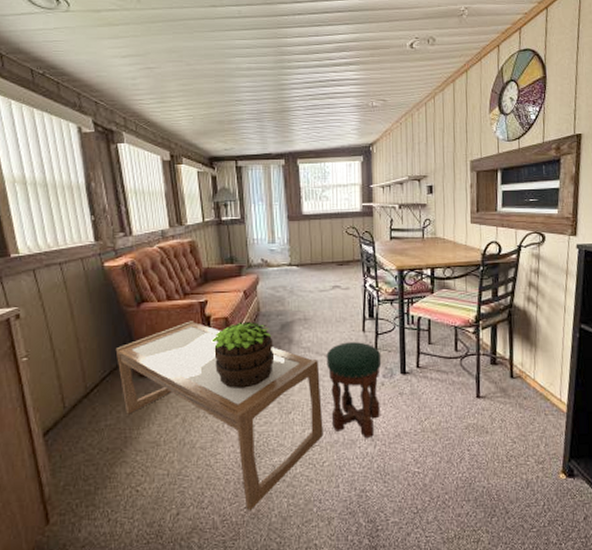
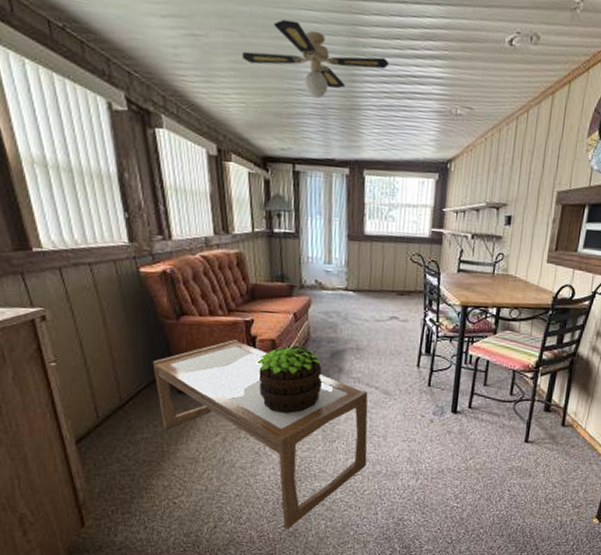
ceiling fan: none [189,48,311,106] -> present [243,19,389,99]
stool: present [326,342,382,439] -> none [376,376,434,472]

